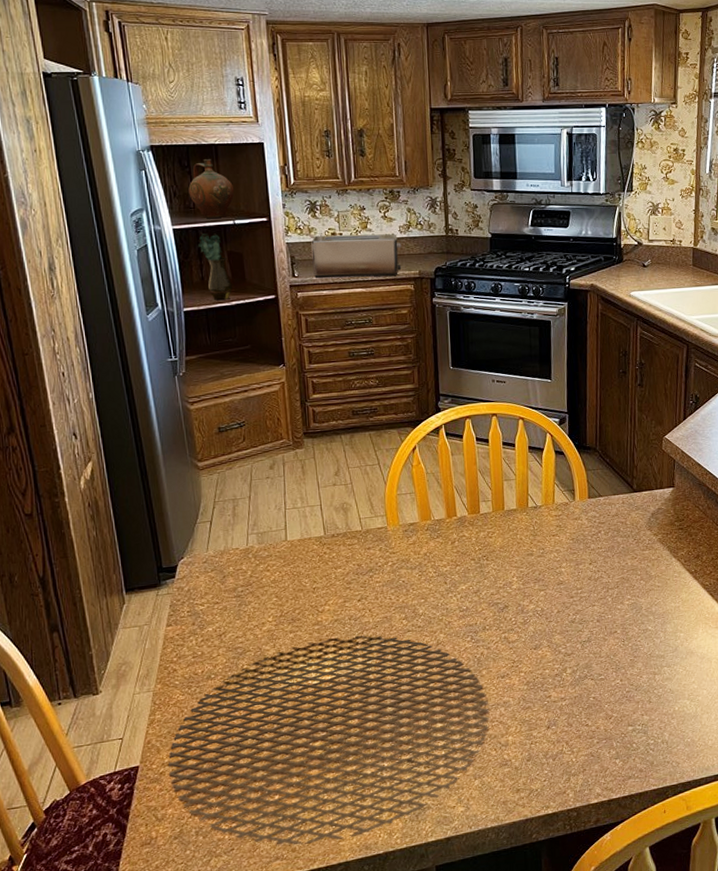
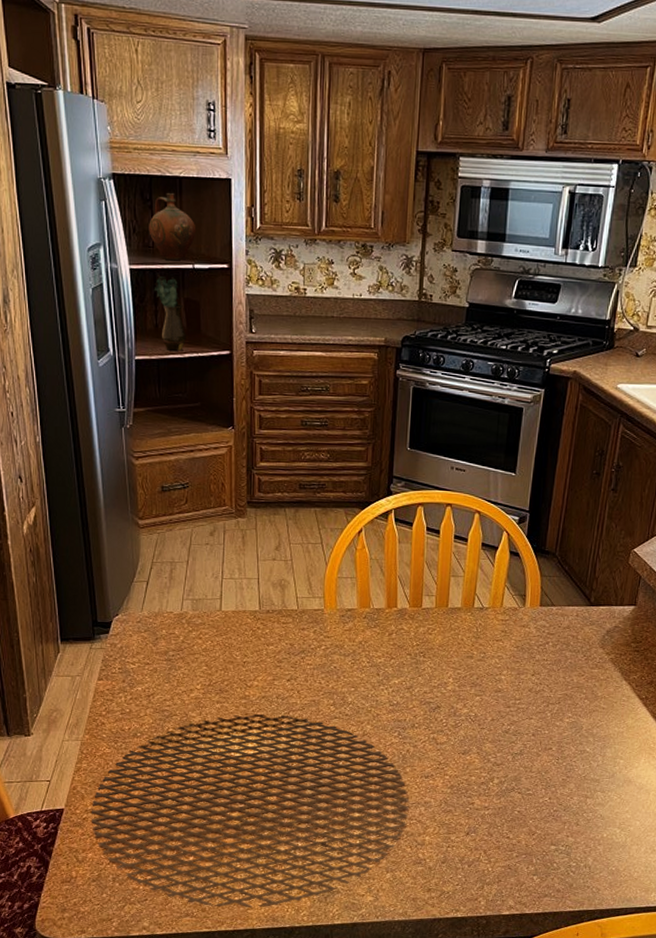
toaster: present [311,234,402,279] -> none [271,288,369,341]

